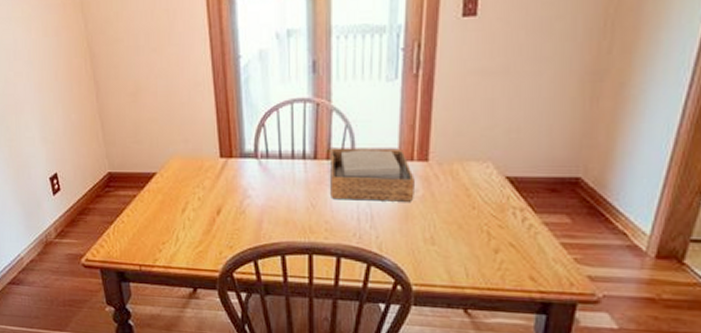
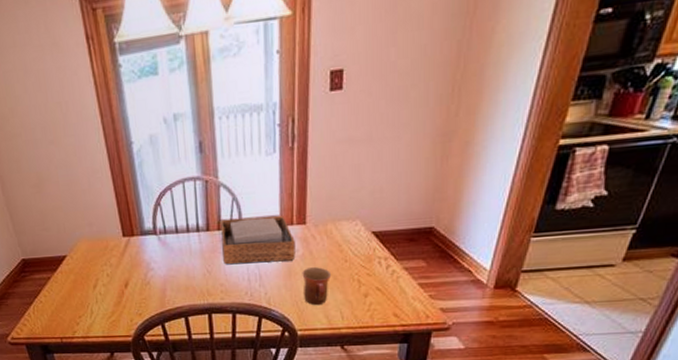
mug: none [421,212,456,256] -> present [302,267,332,305]

